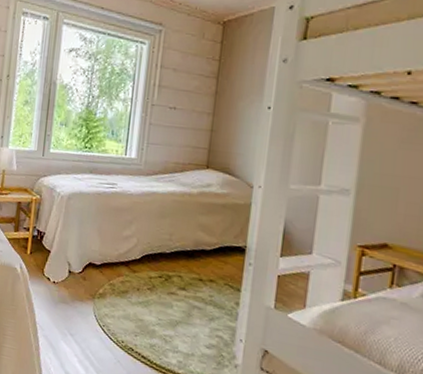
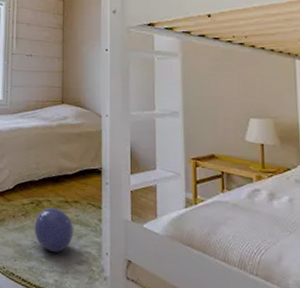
ball: none [159,283,206,333] -> present [34,207,73,252]

